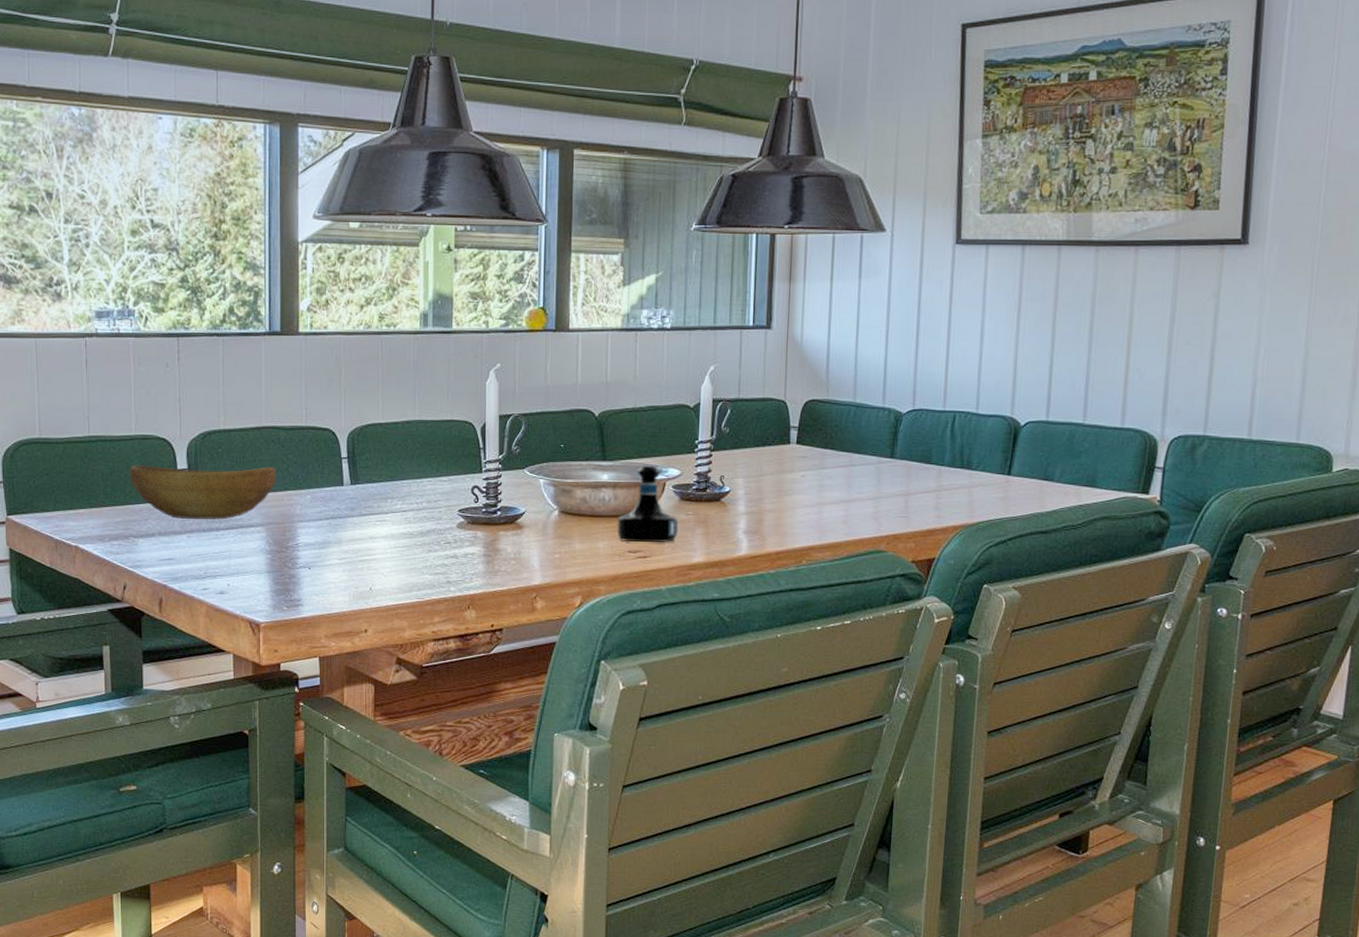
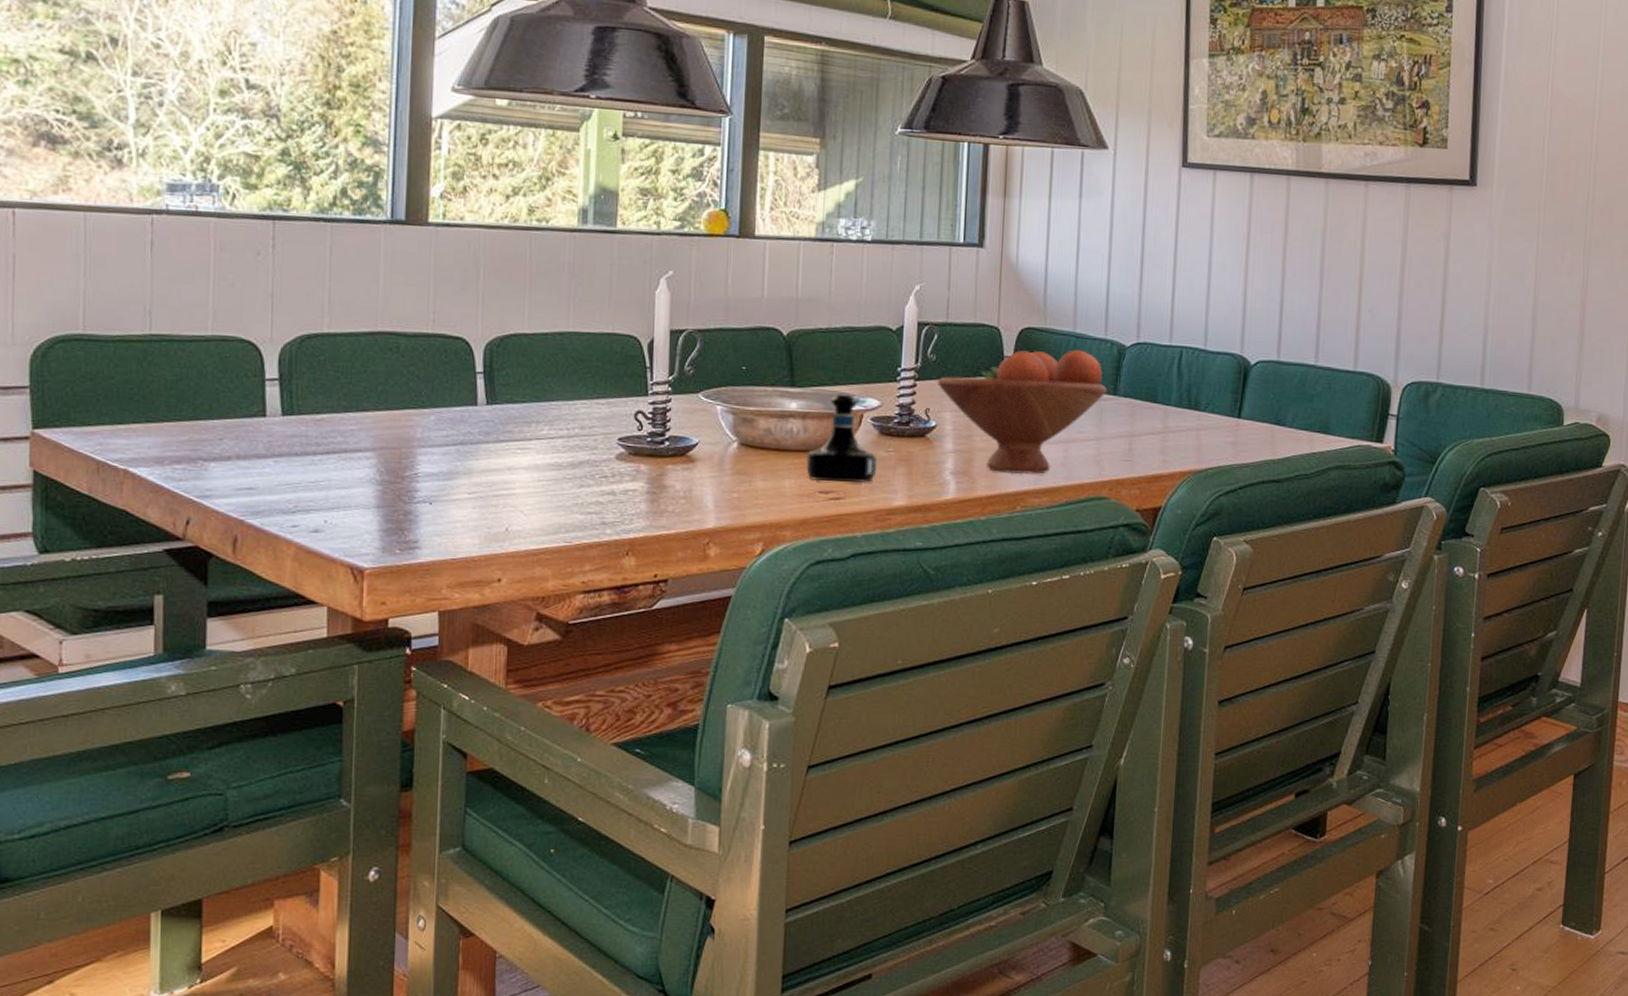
bowl: present [129,465,276,520] -> none [201,371,393,442]
fruit bowl: none [730,418,884,532] -> present [937,349,1107,475]

